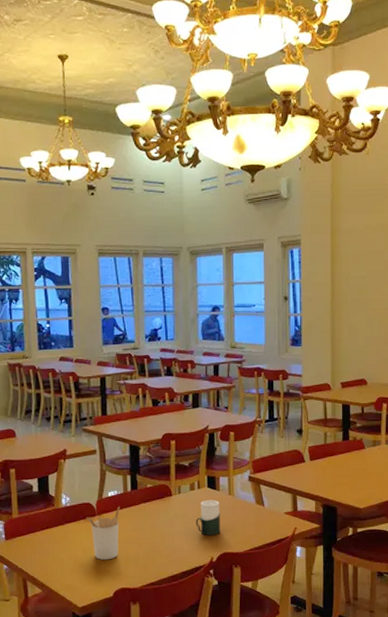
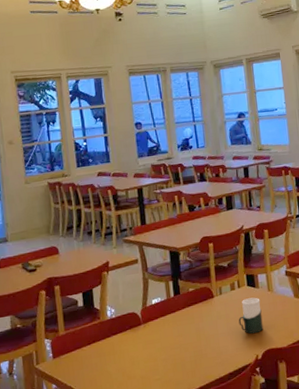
utensil holder: present [86,506,120,560] -> none [132,313,166,369]

